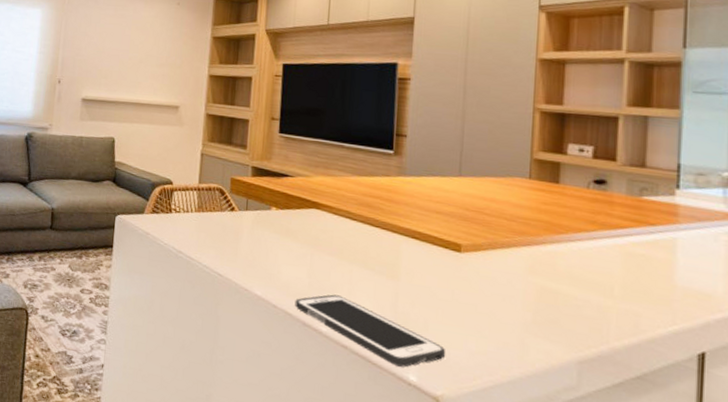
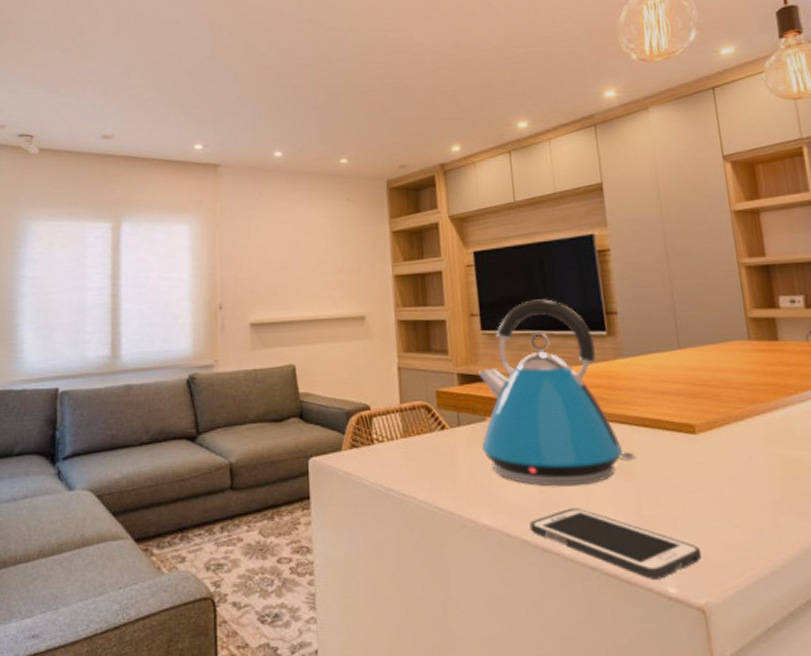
kettle: none [263,113,401,279] -> present [479,299,636,487]

